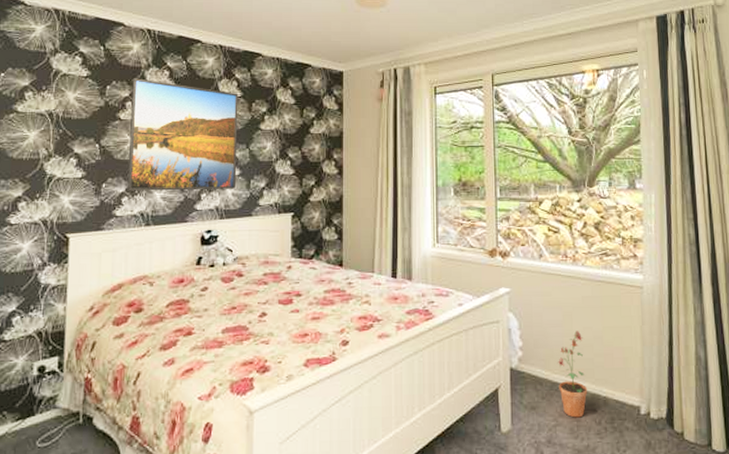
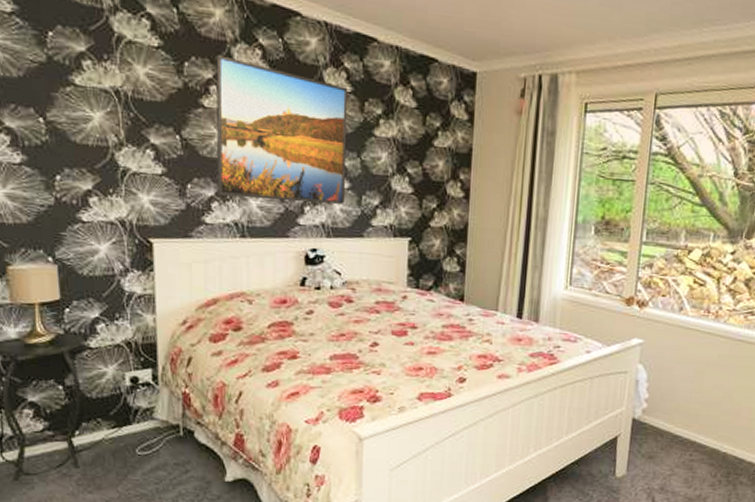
potted plant: present [558,331,588,418] -> none [679,388,713,470]

